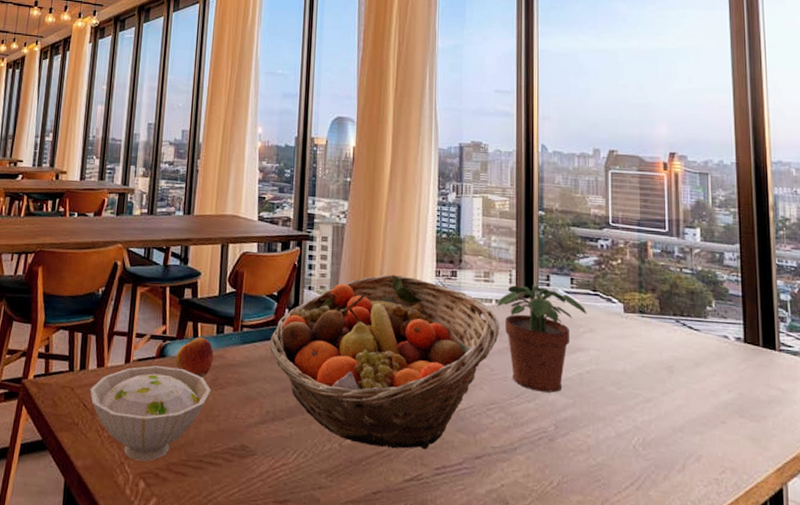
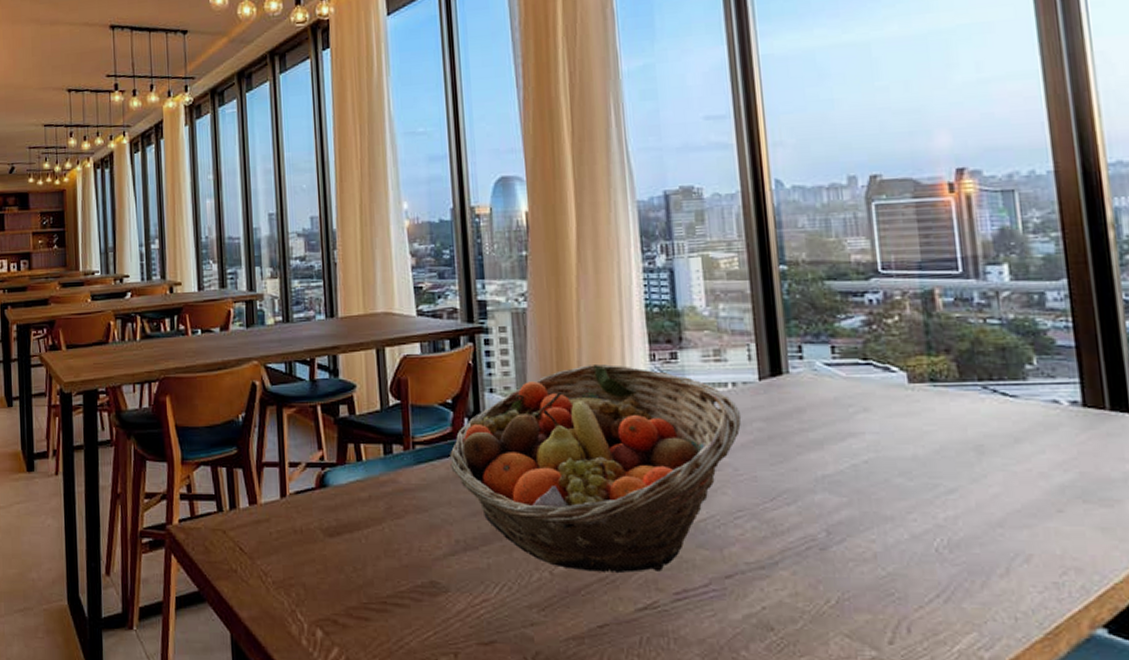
bowl: present [90,365,211,461] -> none [245,498,386,607]
apple: present [176,336,214,378] -> none [339,460,384,507]
potted plant: present [497,284,587,393] -> none [734,359,858,491]

